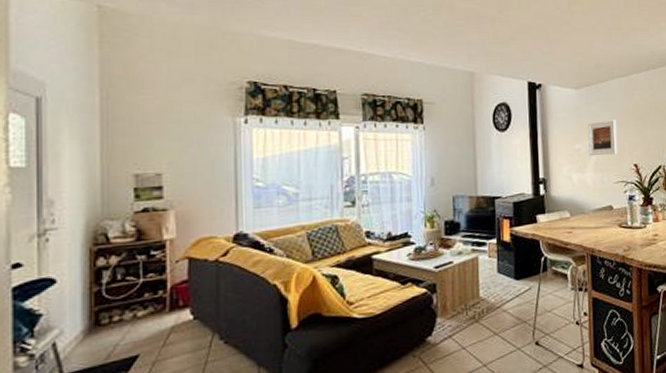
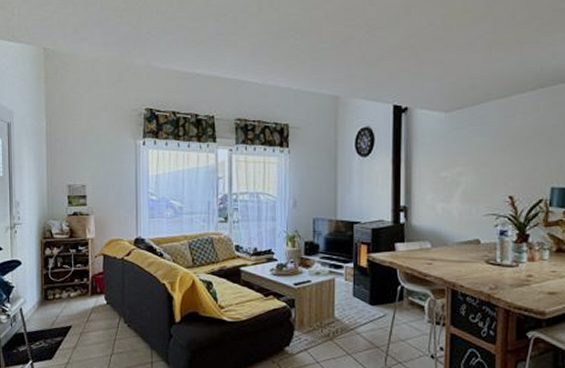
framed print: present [587,119,617,157] -> none [456,146,491,186]

